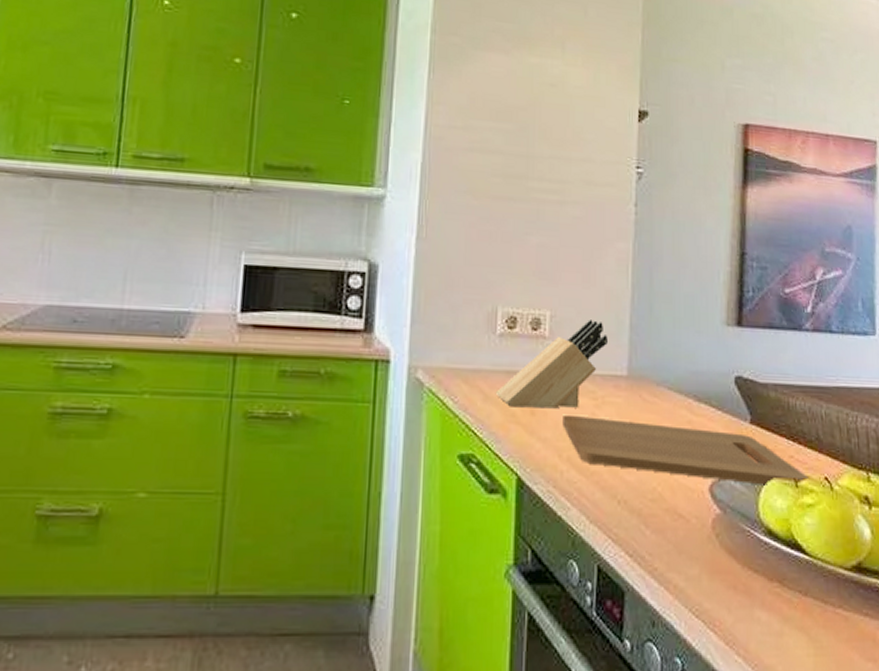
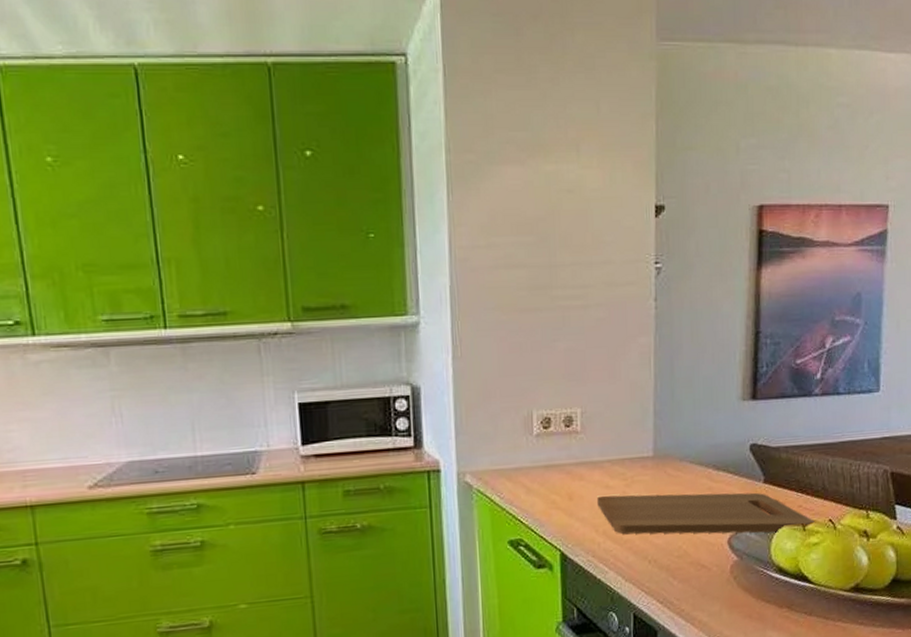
knife block: present [495,320,607,409] -> none [536,411,634,496]

